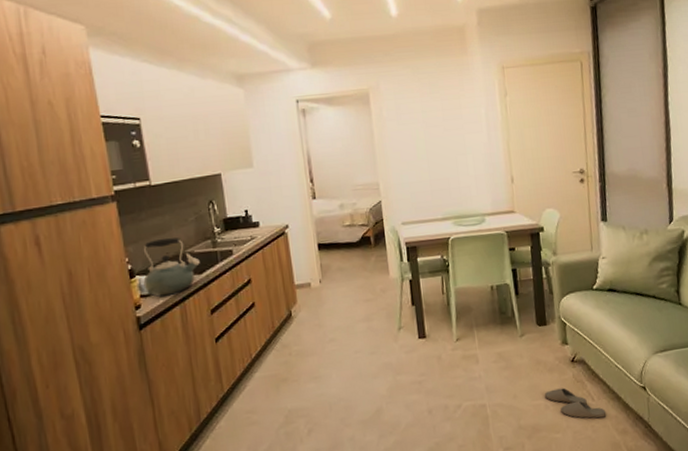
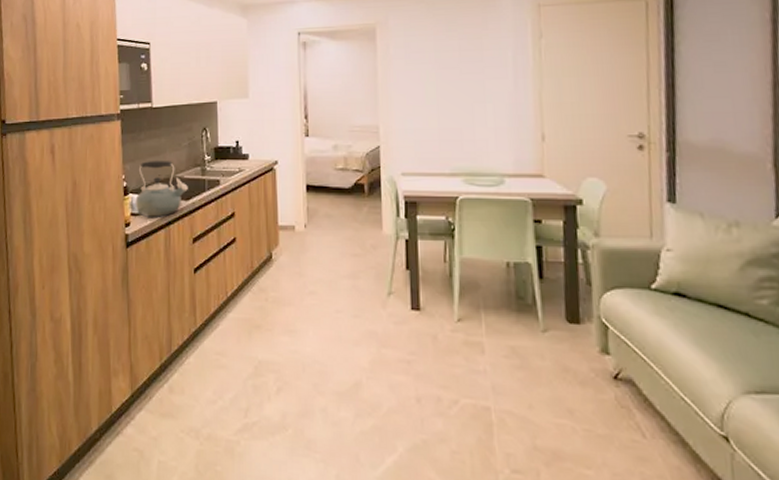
slippers: present [544,388,607,419] -> none [571,409,664,465]

